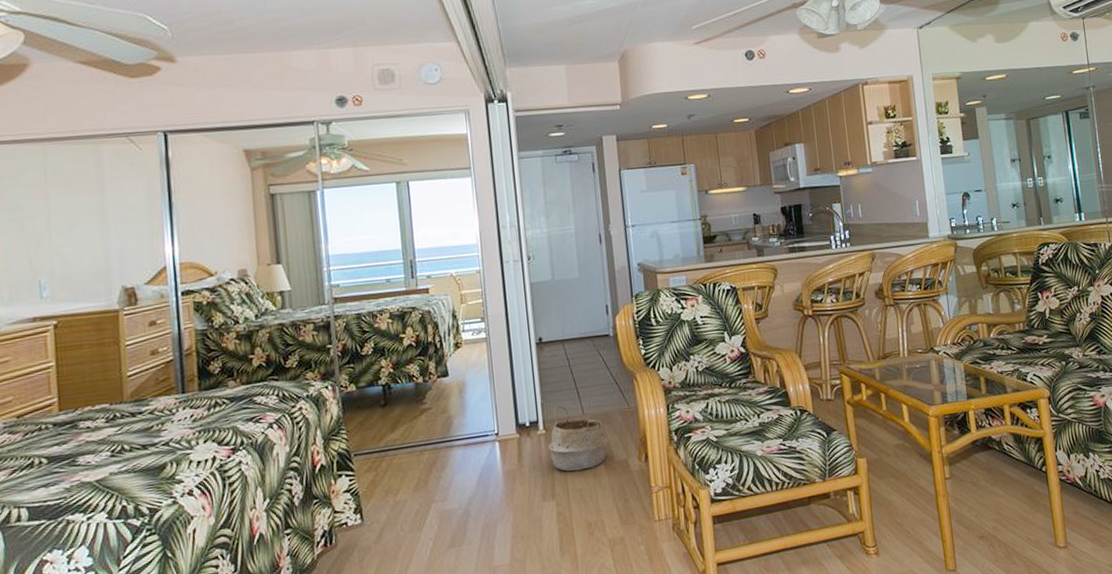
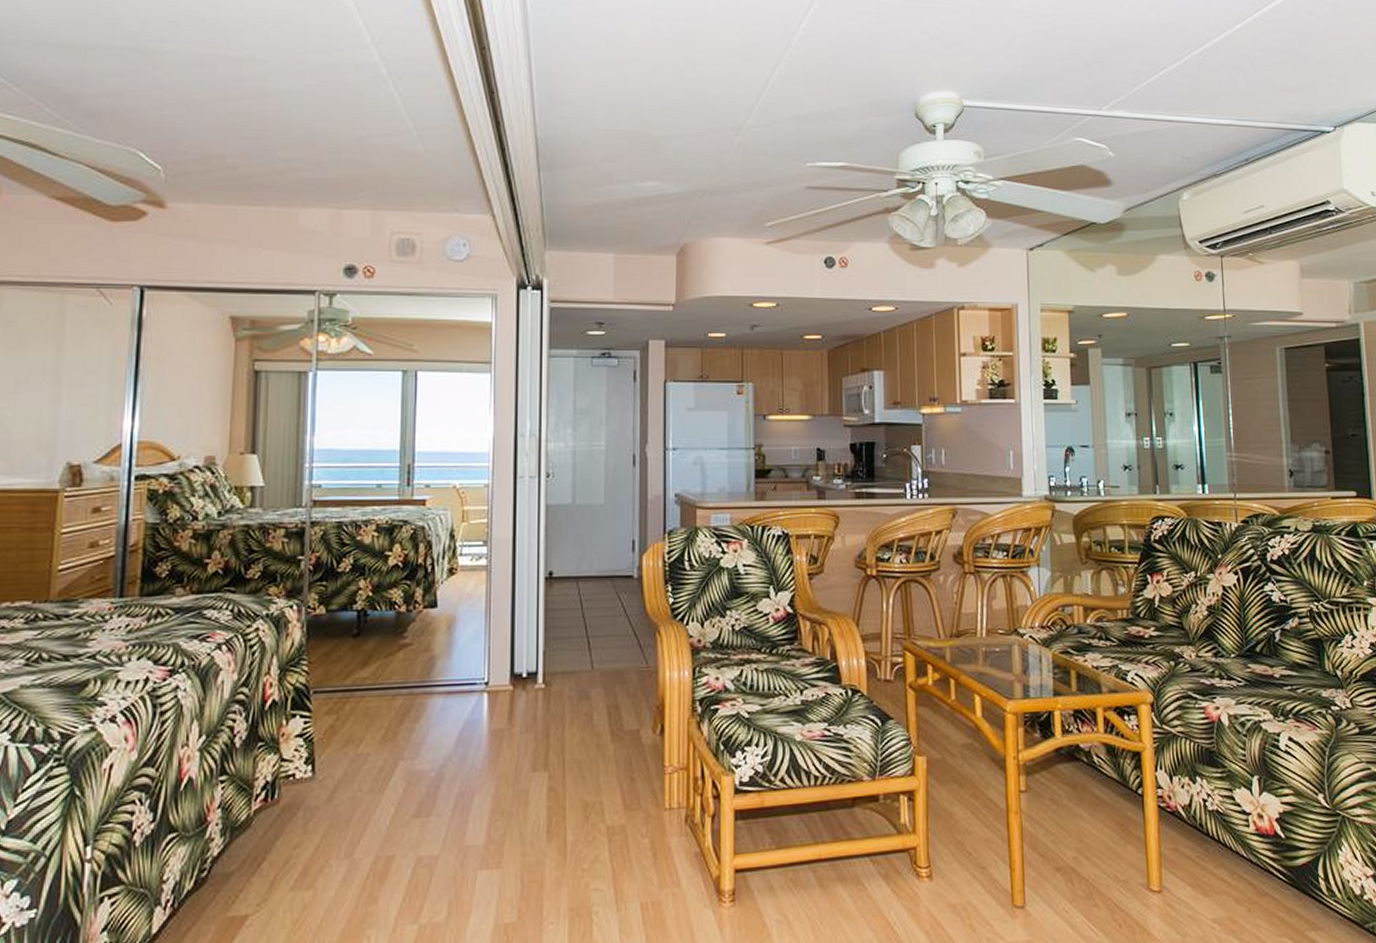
woven basket: present [548,406,609,472] -> none [545,657,620,738]

